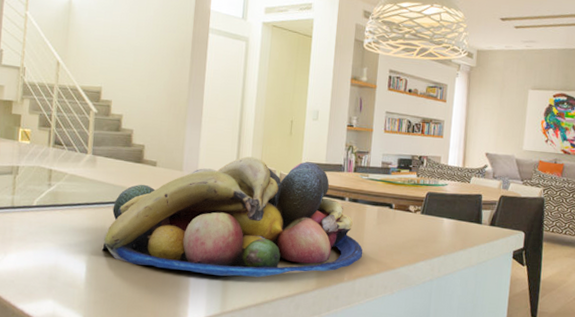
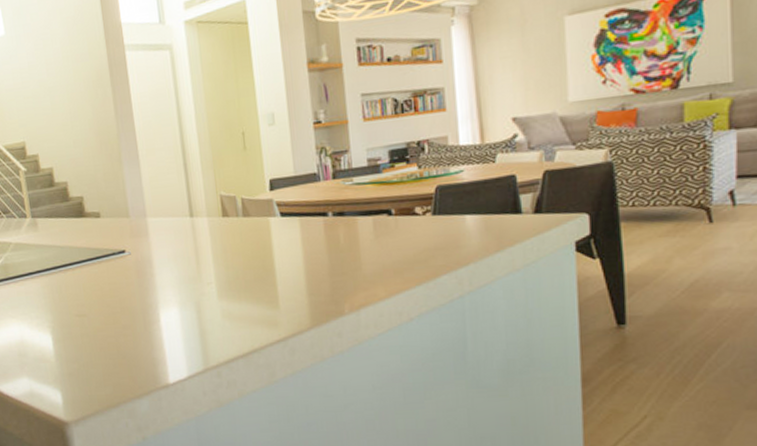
fruit bowl: present [102,156,363,277] -> none [63,177,364,329]

